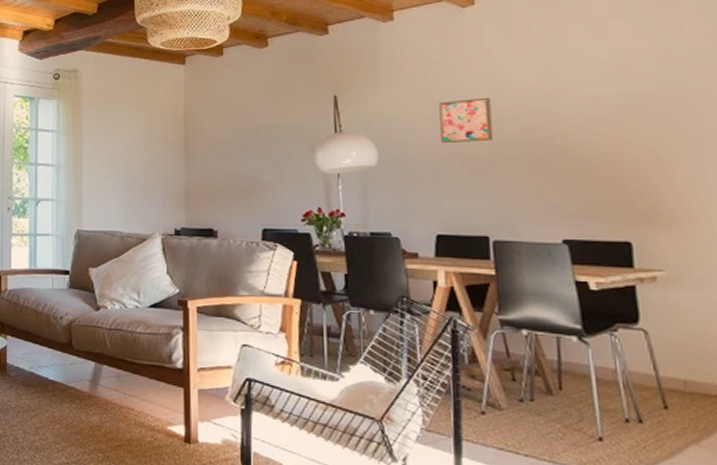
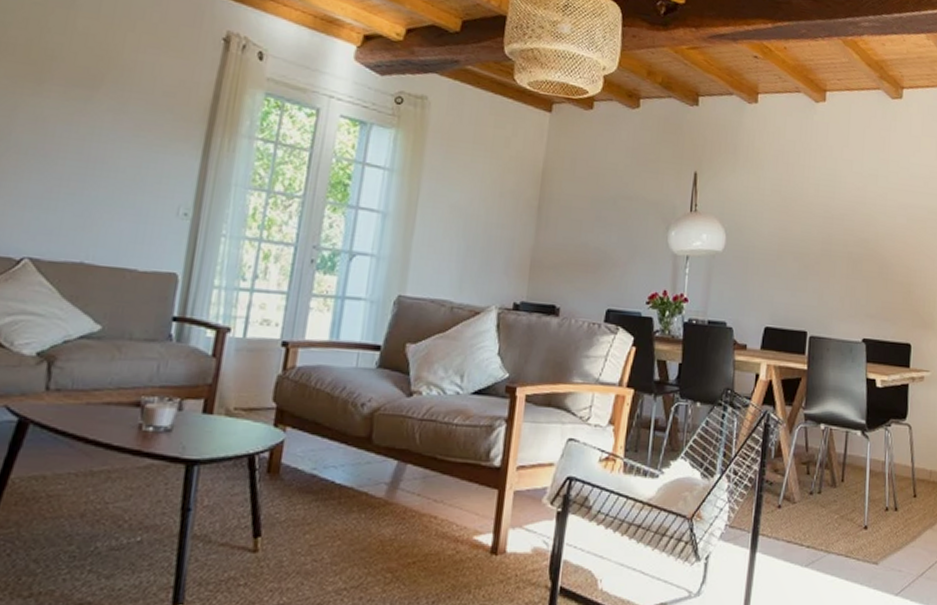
wall art: present [439,97,494,144] -> none [781,193,826,238]

